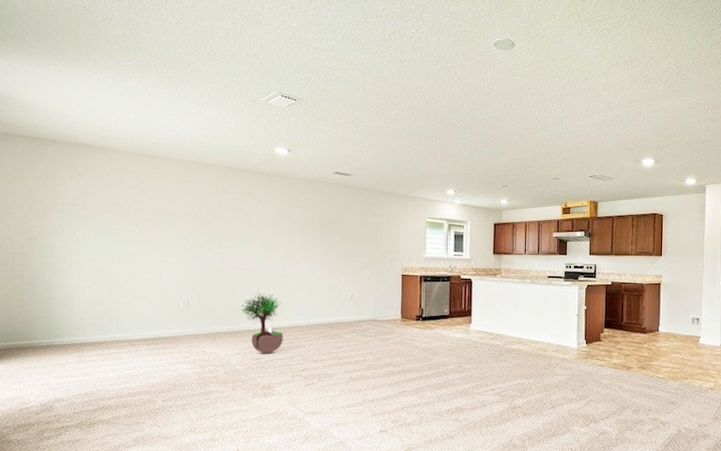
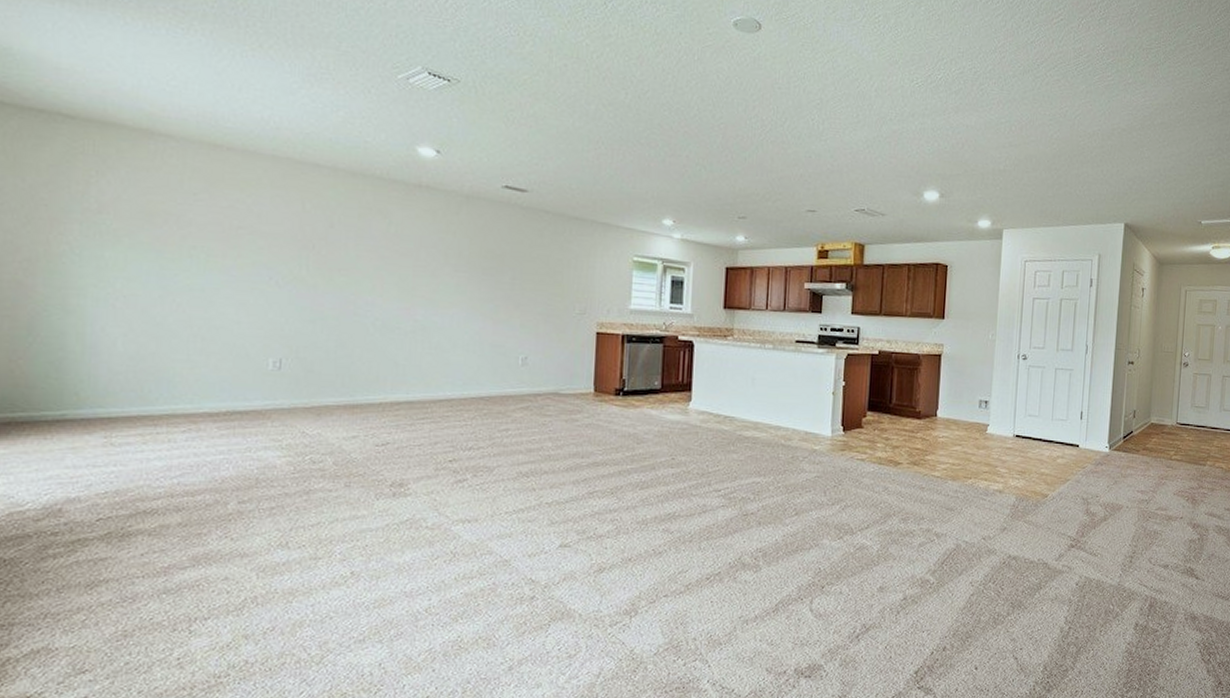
potted tree: present [240,290,283,353] -> none [359,347,423,436]

